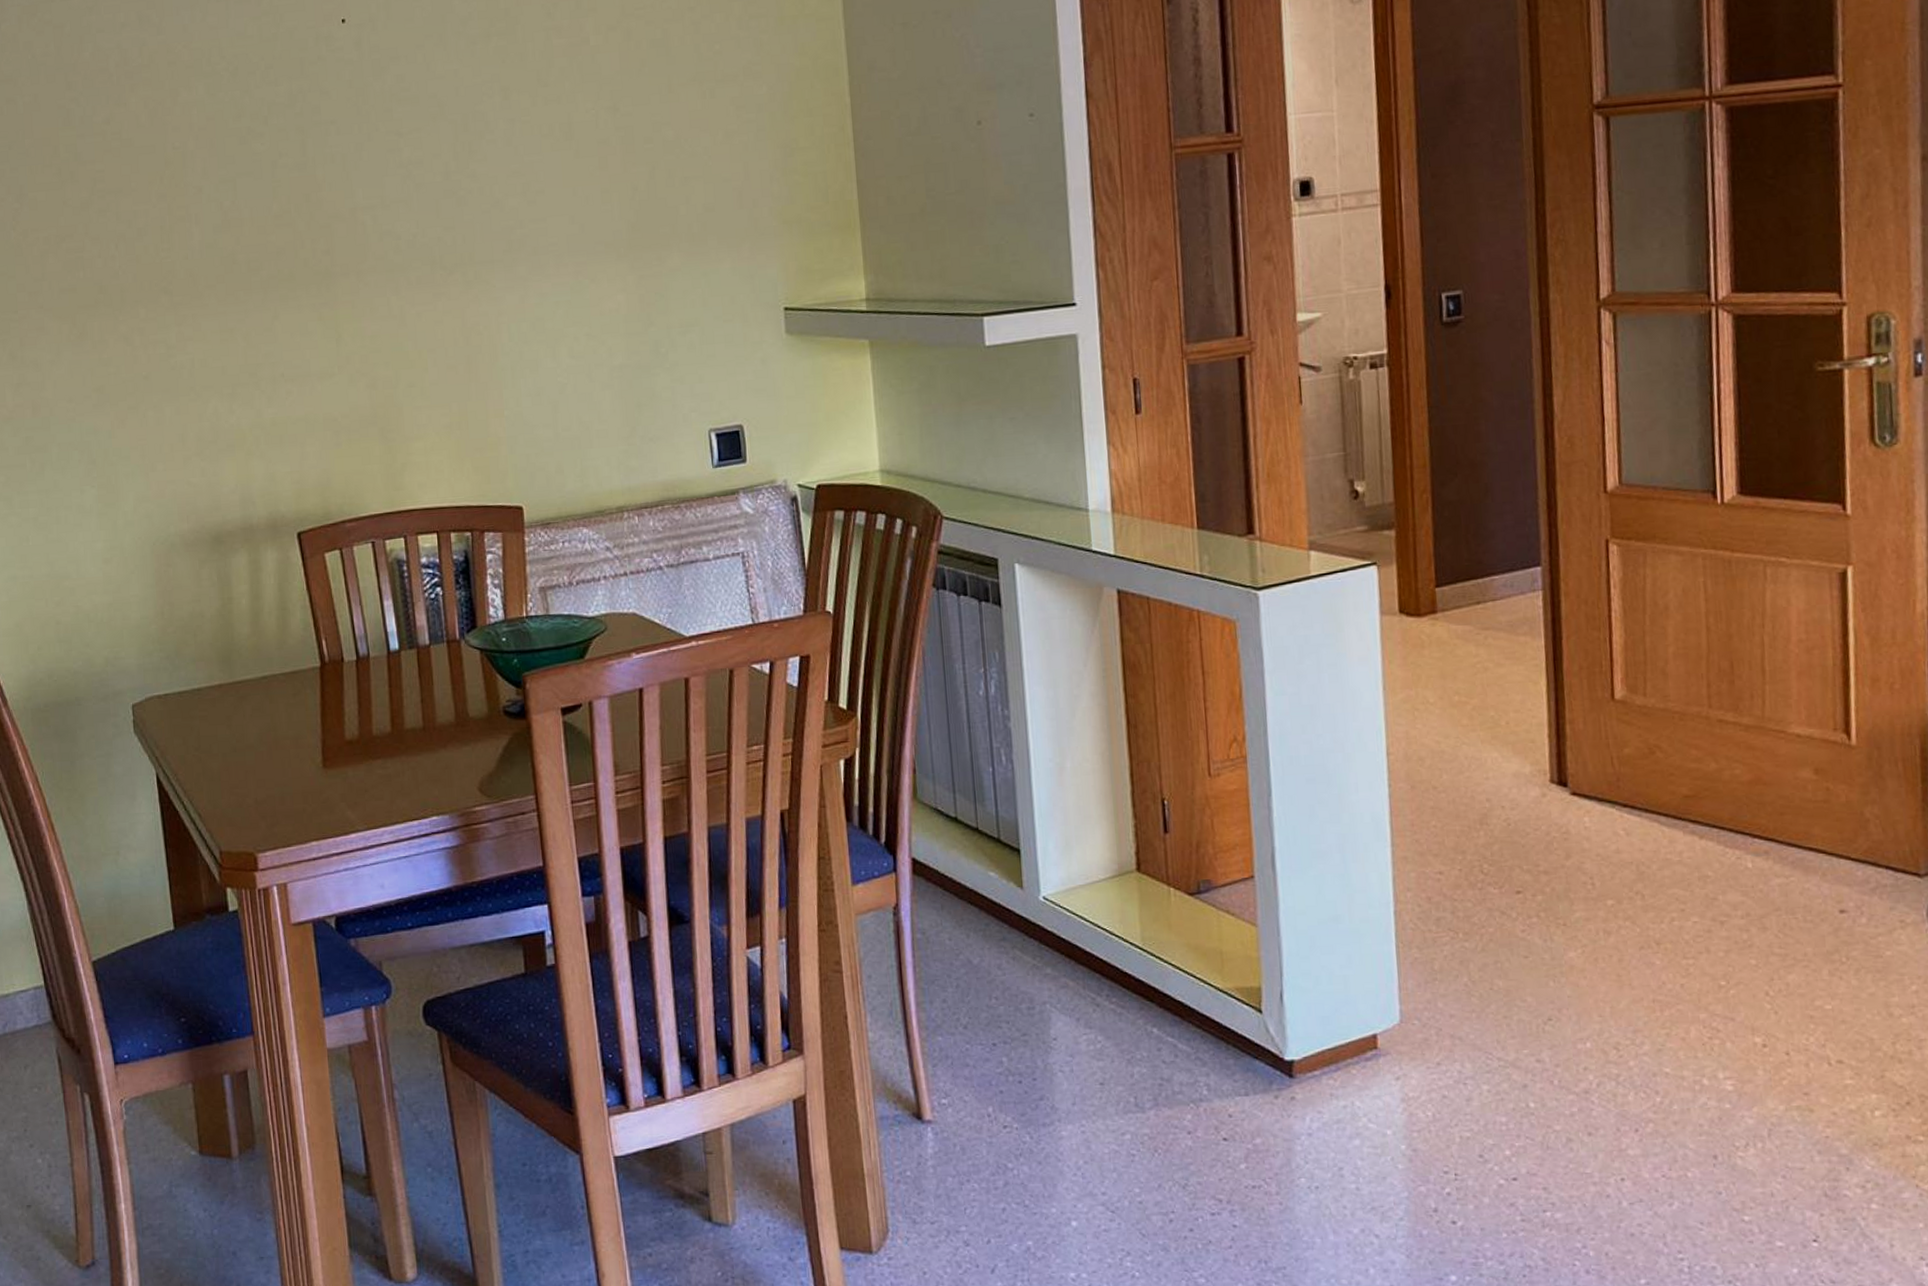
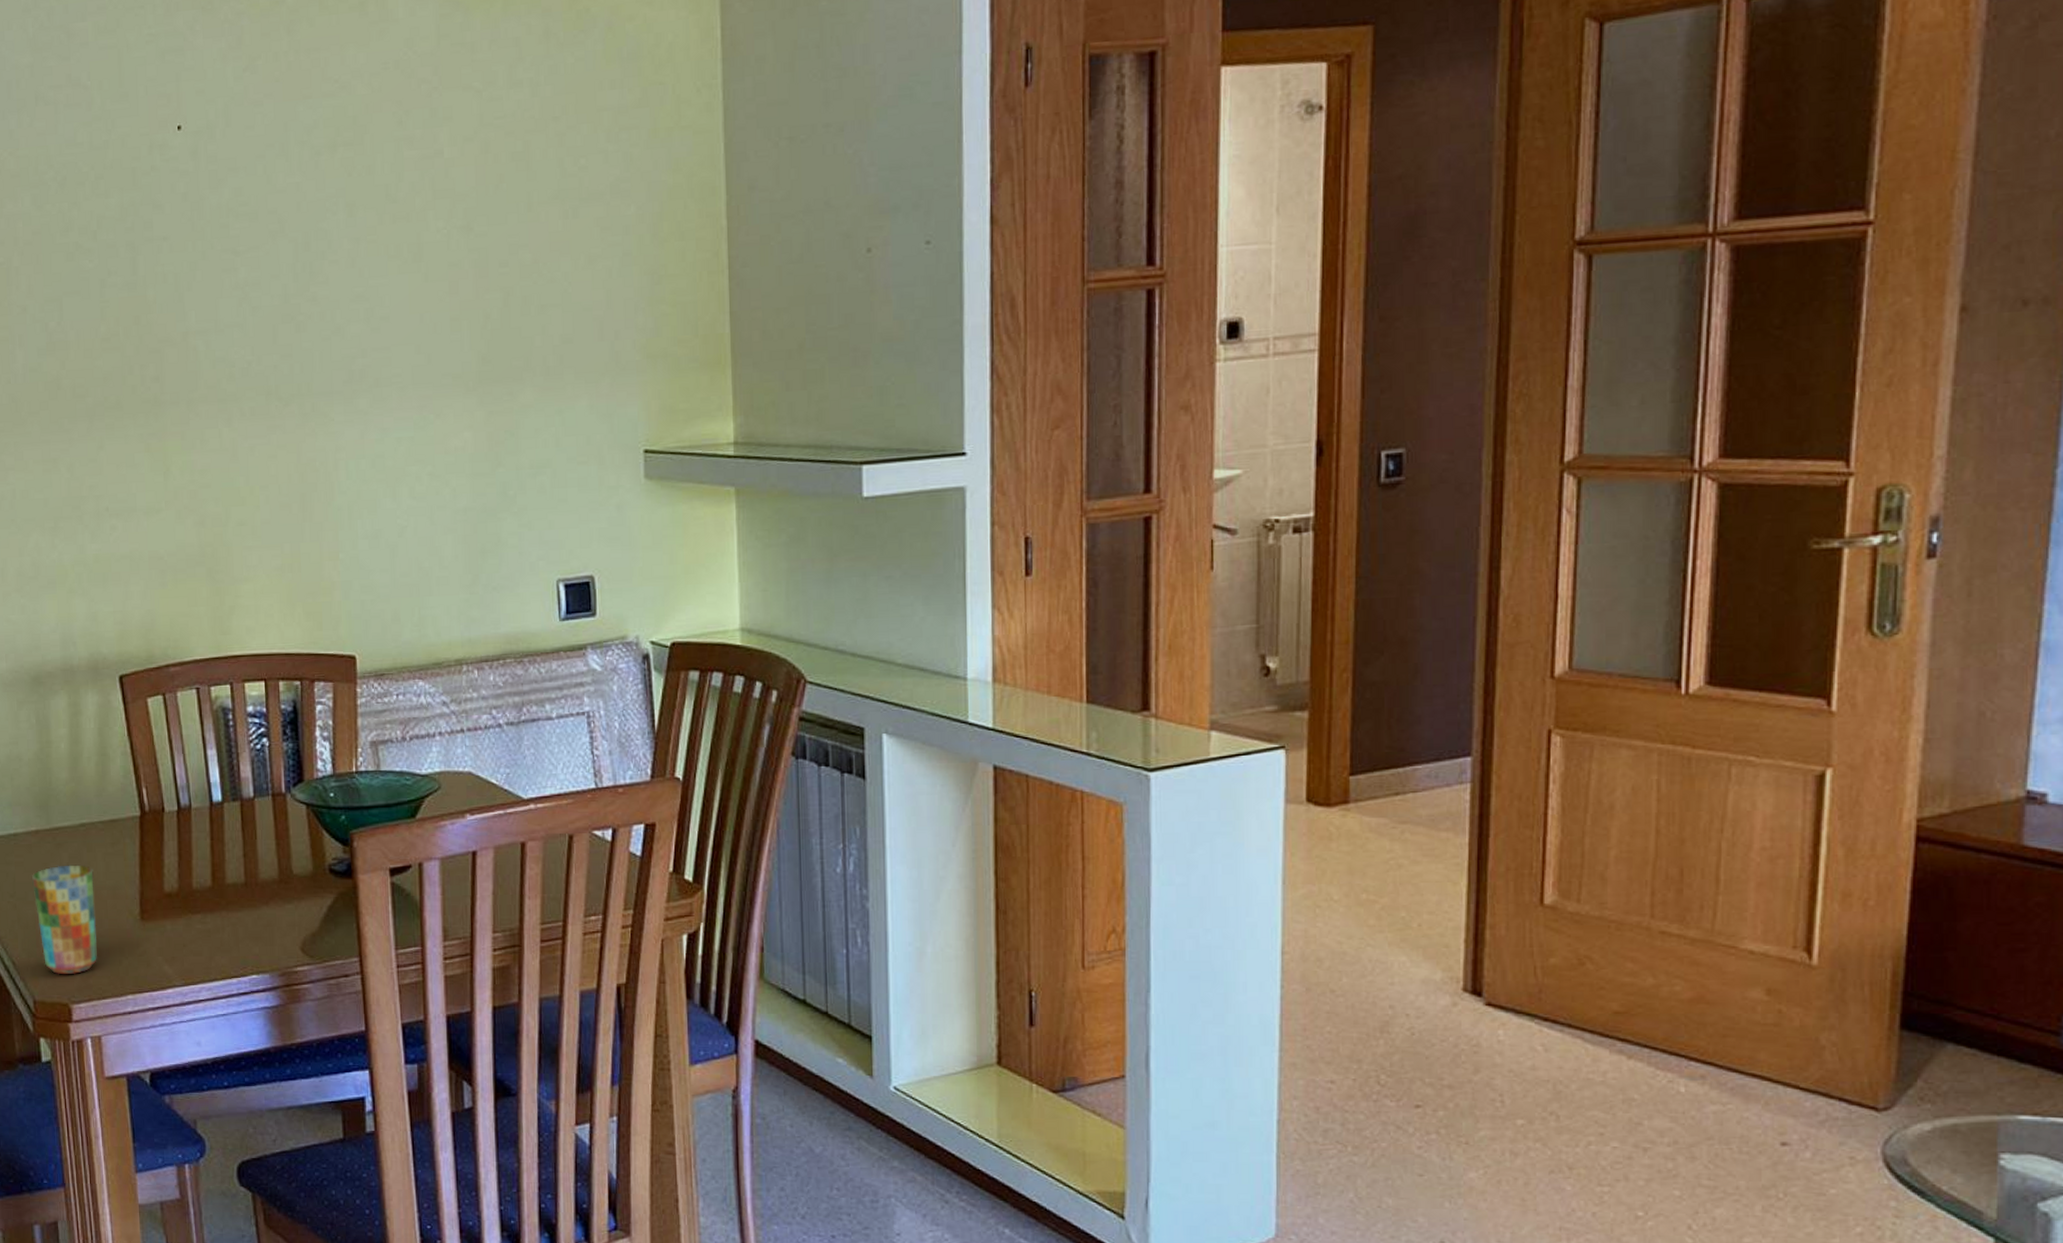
cup: none [216,716,281,825] -> present [32,864,97,975]

